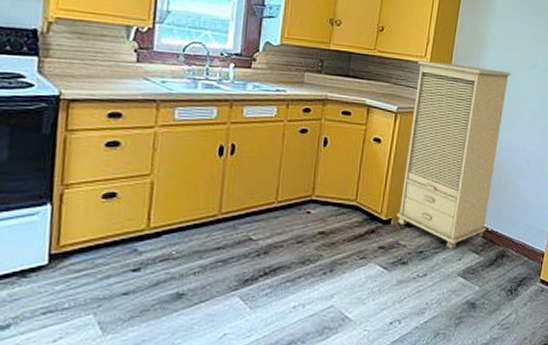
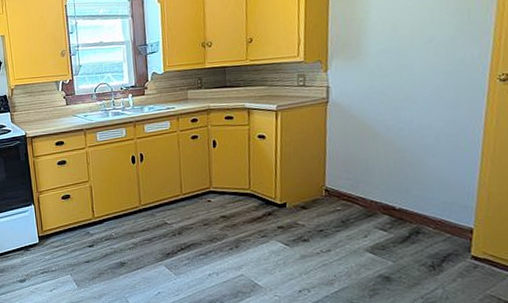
cabinet: present [397,61,510,249] -> none [291,52,400,227]

